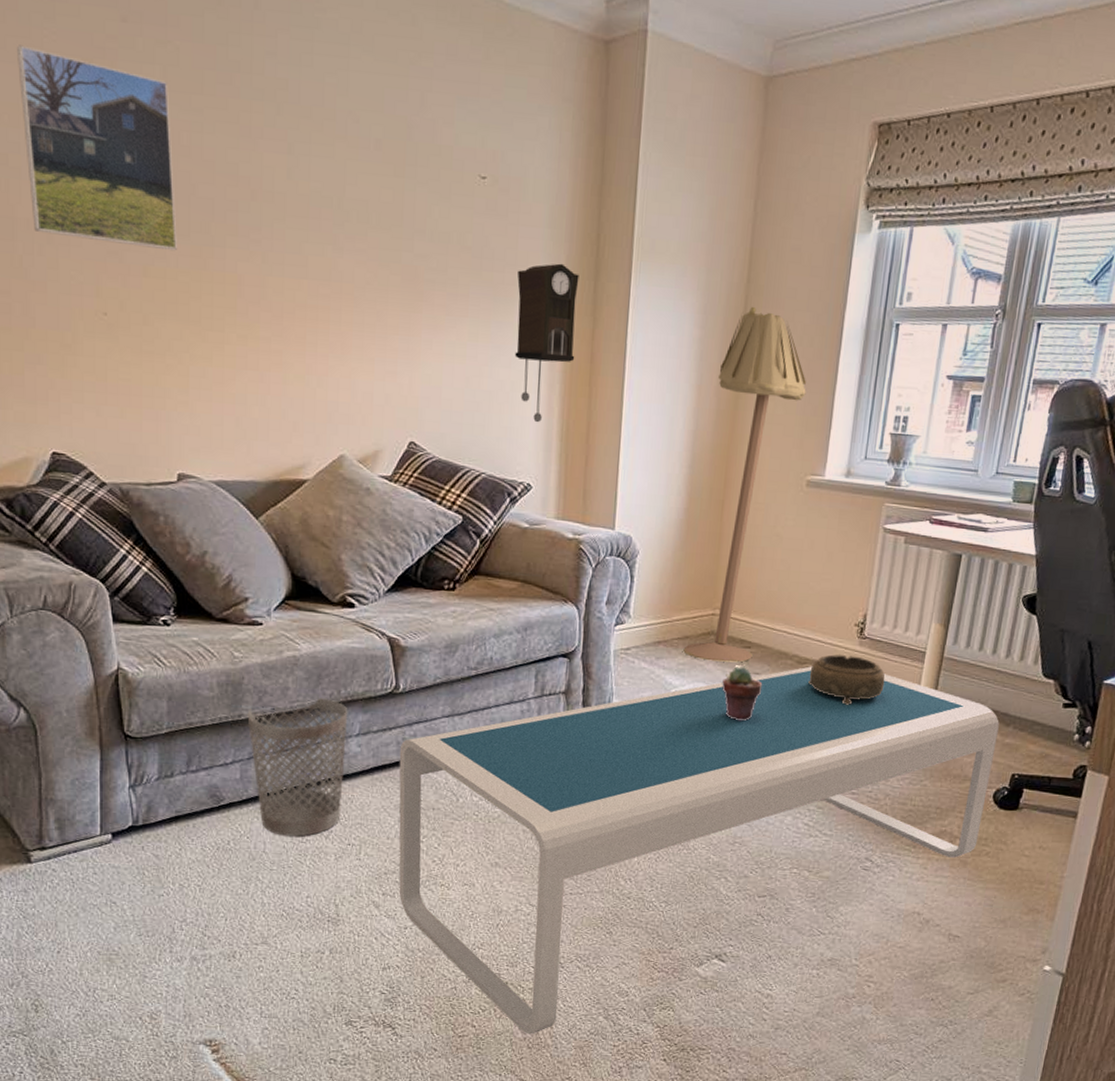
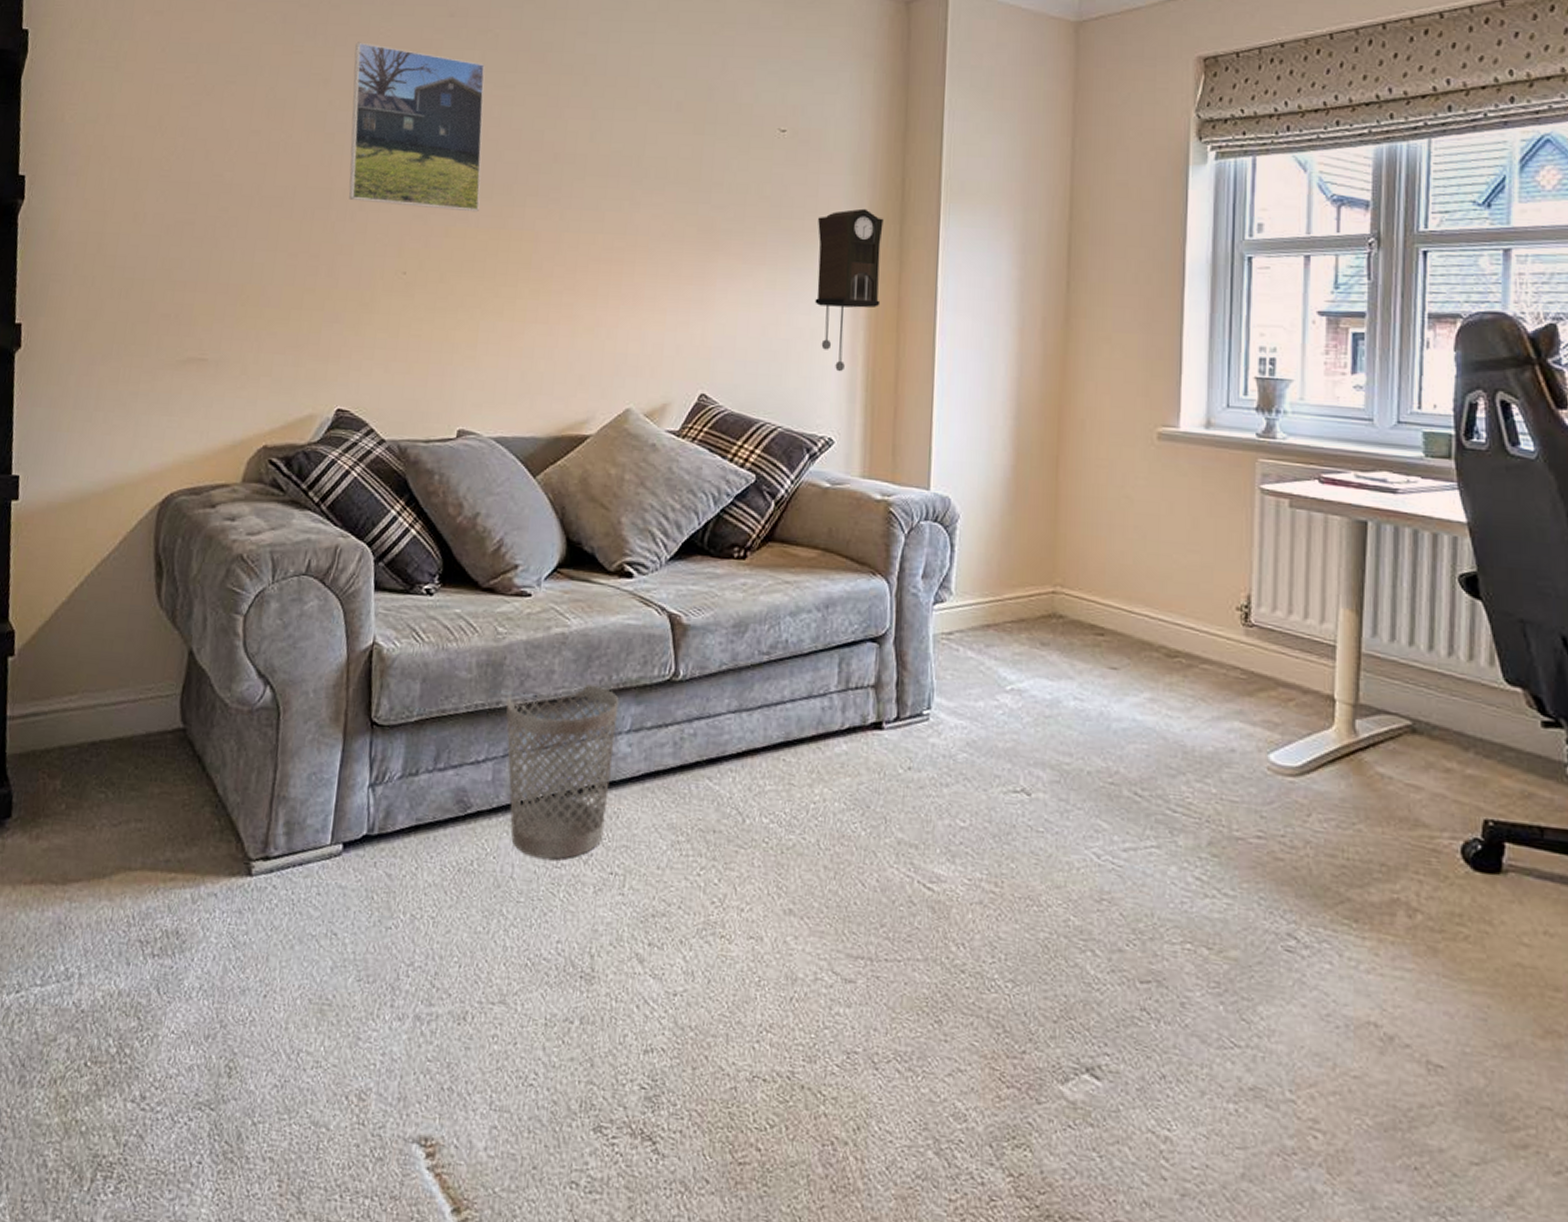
coffee table: present [399,666,1000,1035] -> none [668,661,1454,1171]
floor lamp: present [683,306,806,663] -> none [1019,244,1148,654]
potted succulent: present [722,666,763,721] -> none [1071,659,1123,731]
decorative bowl: present [808,654,886,705] -> none [1183,645,1285,714]

